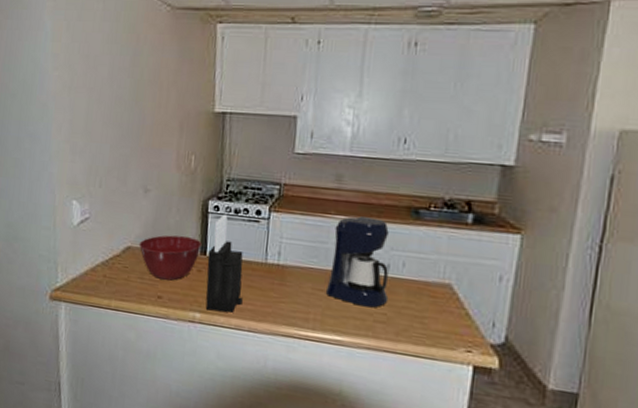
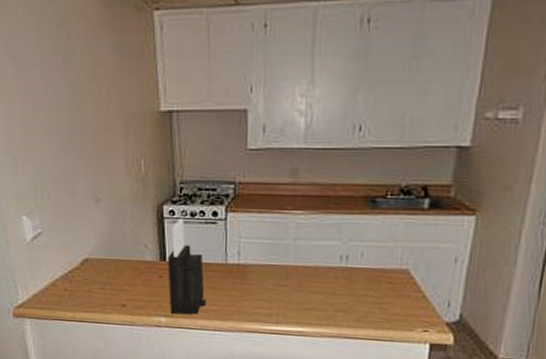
mixing bowl: present [139,235,202,281] -> none [96,244,161,289]
coffee maker: present [325,216,389,308] -> none [286,210,348,298]

